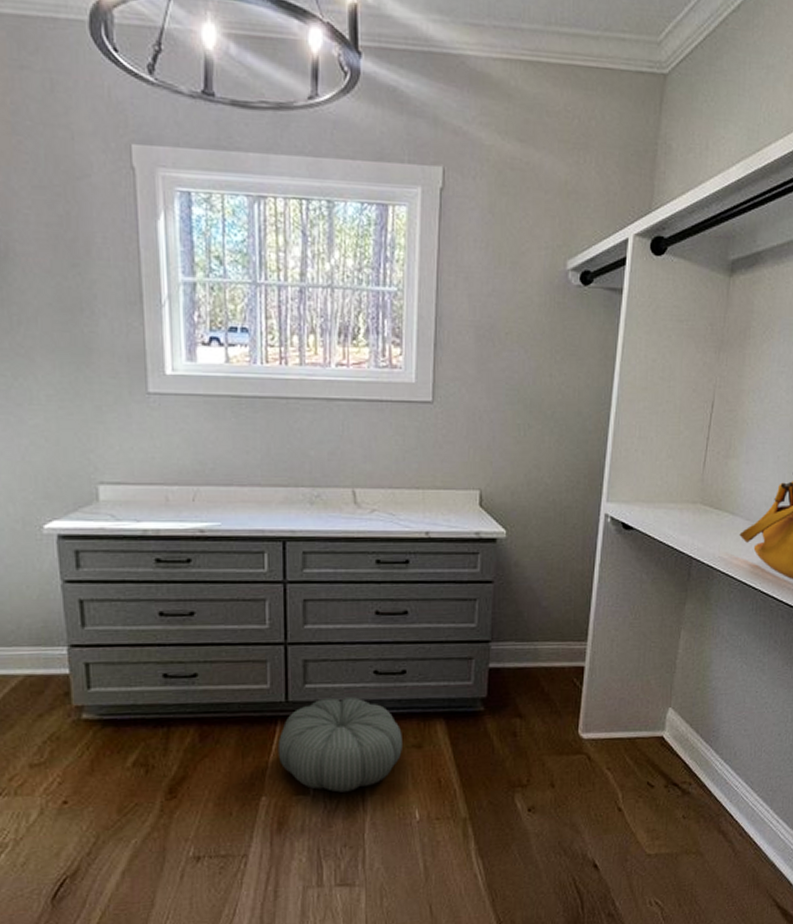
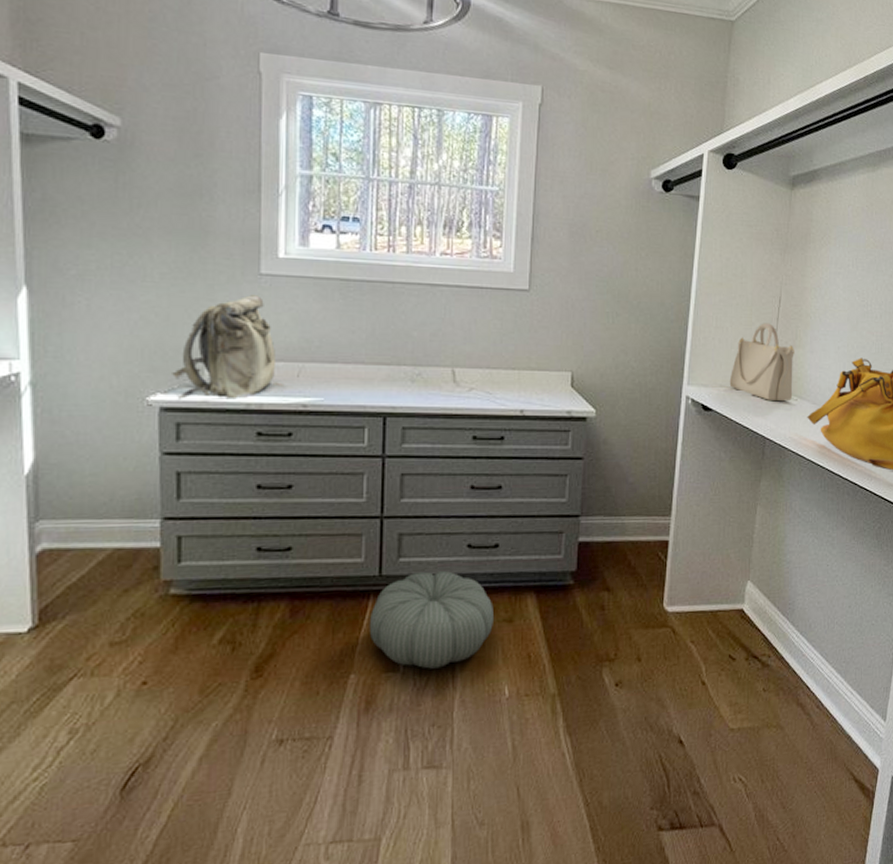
backpack: none [67,416,181,528] -> present [172,295,285,401]
handbag: none [653,431,728,518] -> present [729,323,794,402]

